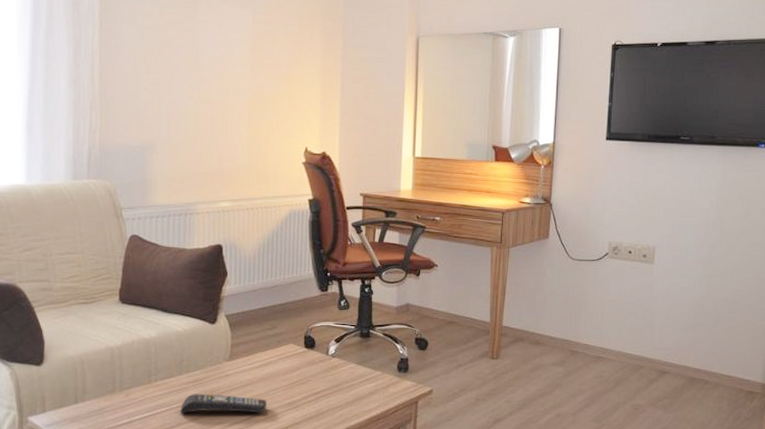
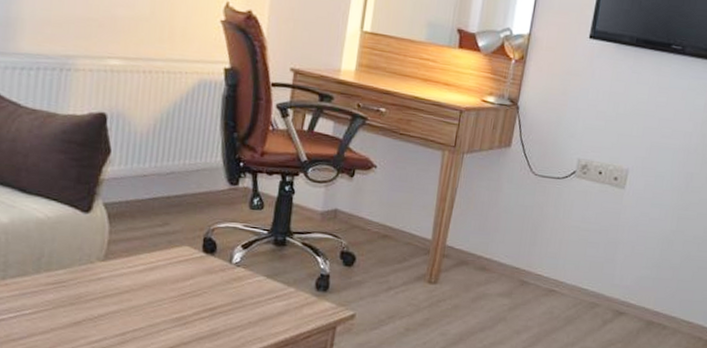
remote control: present [180,394,266,414] -> none [34,298,148,328]

